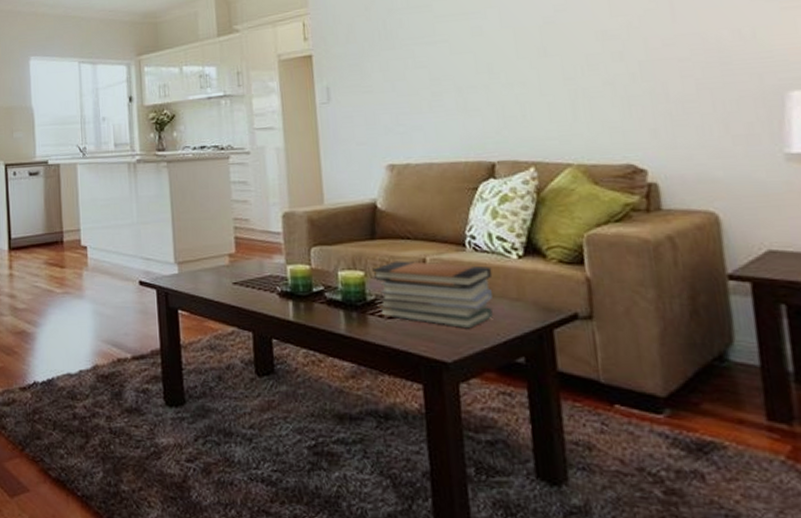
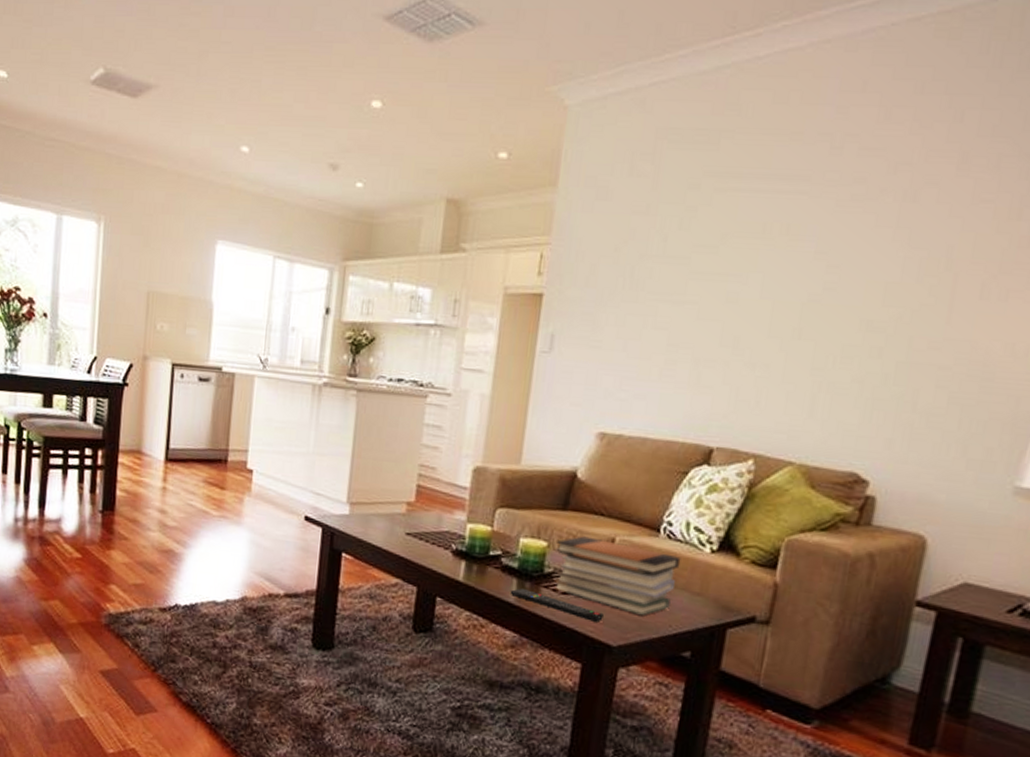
remote control: none [339,319,433,341] -> present [510,588,604,622]

